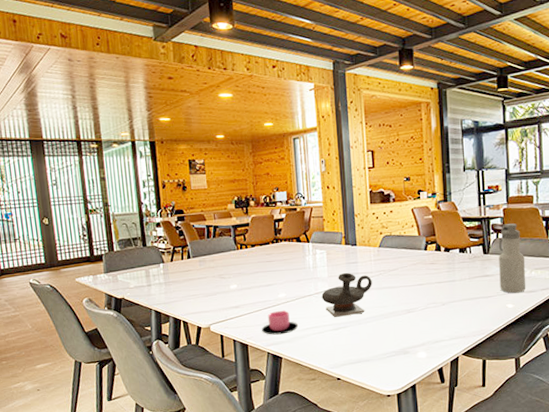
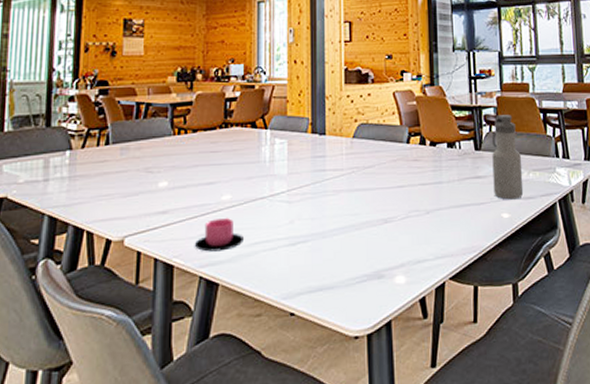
teapot: present [321,273,372,317] -> none [278,170,342,228]

